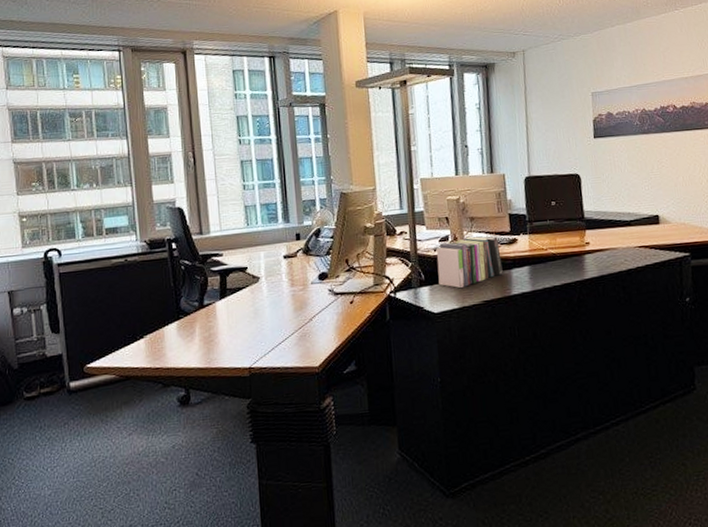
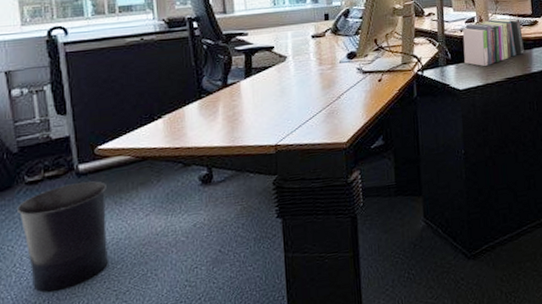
waste bin: none [17,399,95,506] -> present [17,181,108,292]

